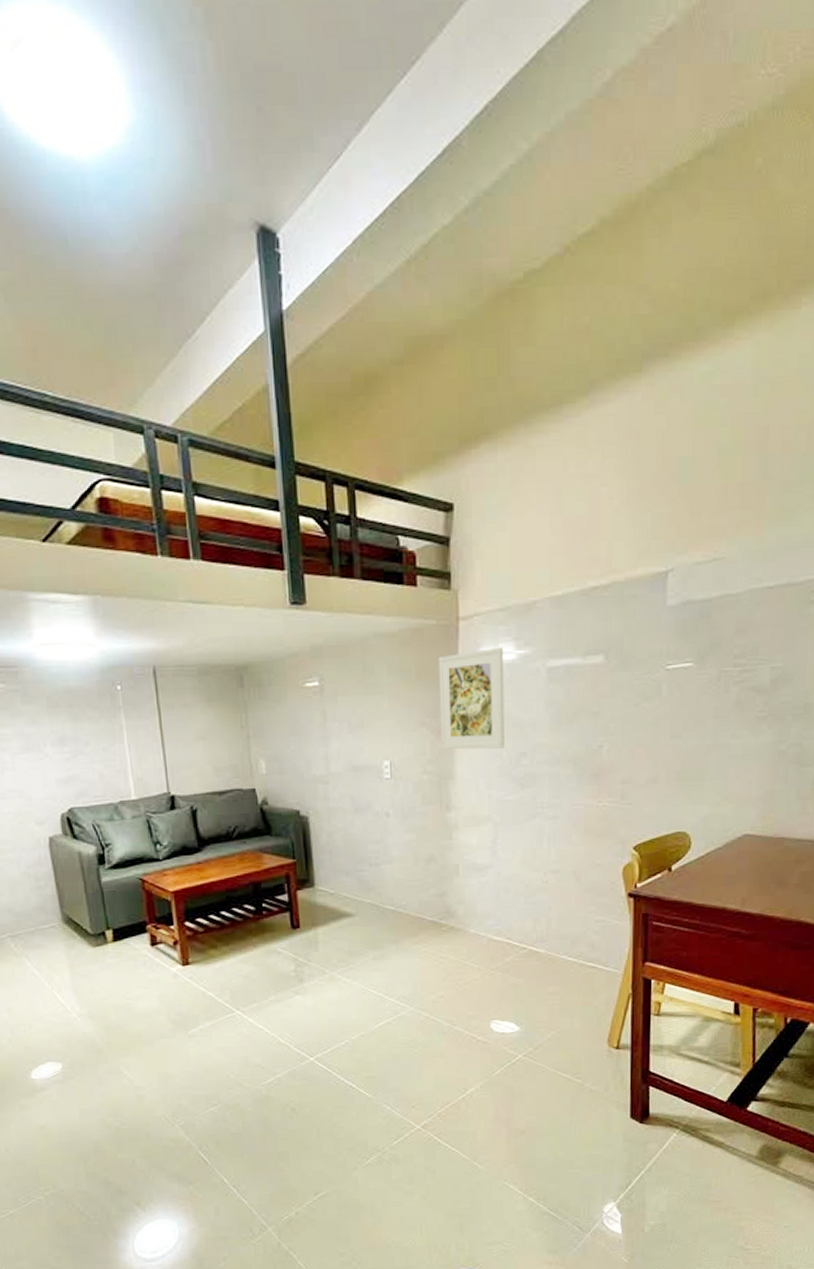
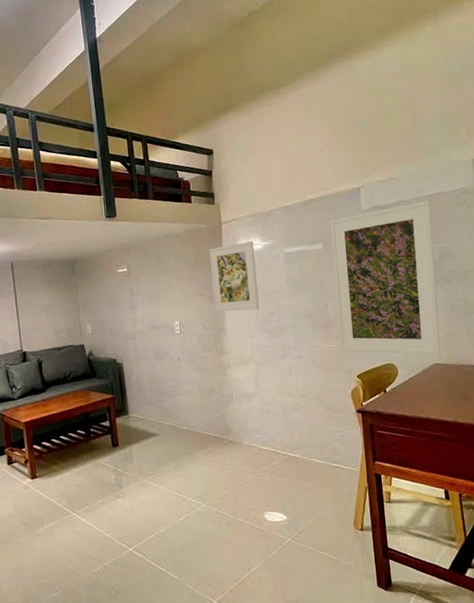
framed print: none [614,594,771,823] -> present [330,200,441,355]

